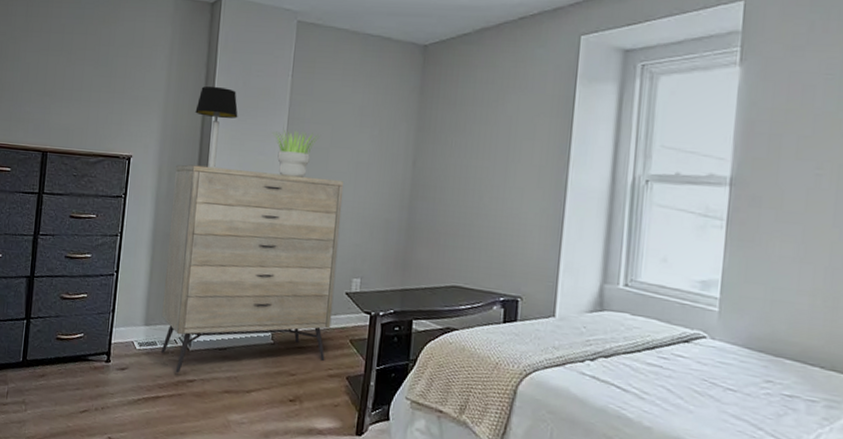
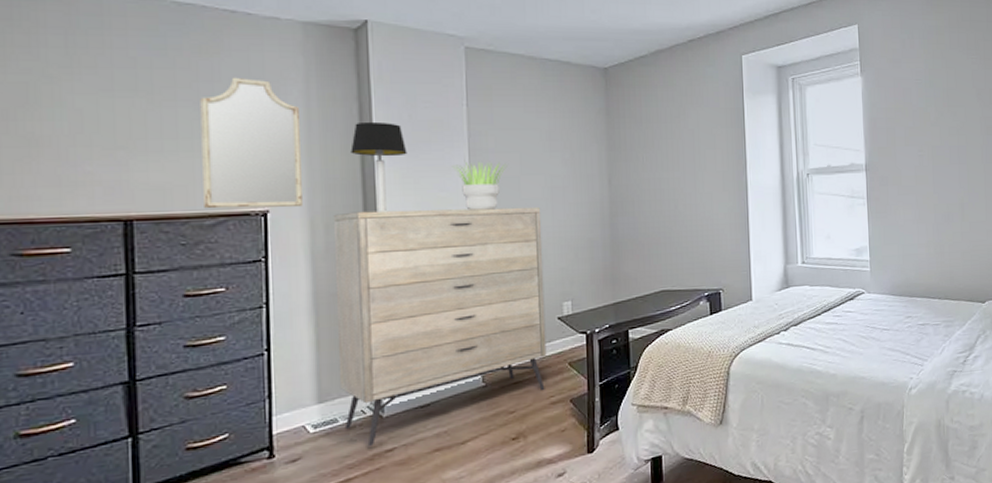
home mirror: none [91,42,164,156] -> present [200,77,303,209]

